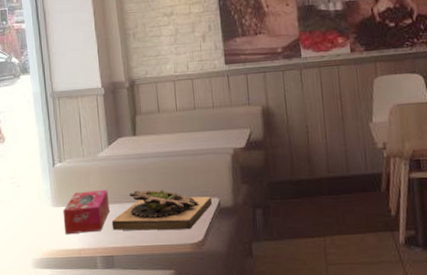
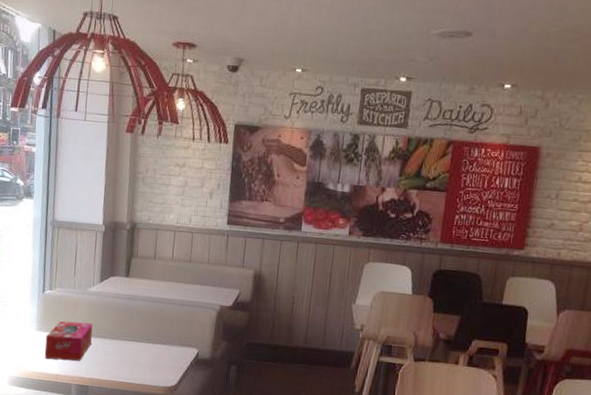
succulent planter: present [111,190,212,231] -> none [91,329,191,374]

